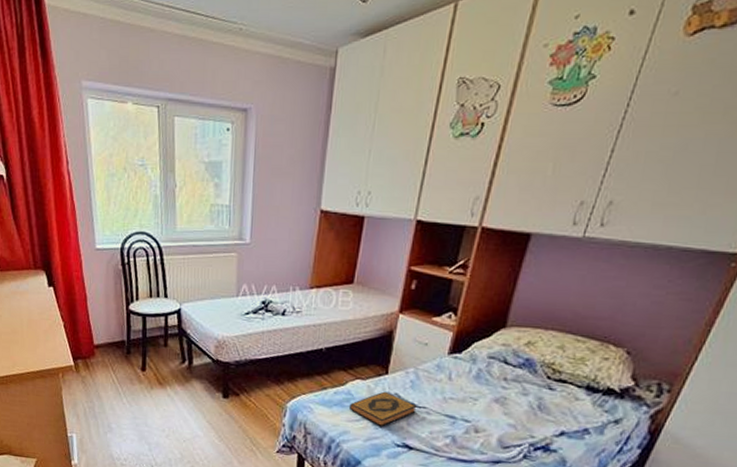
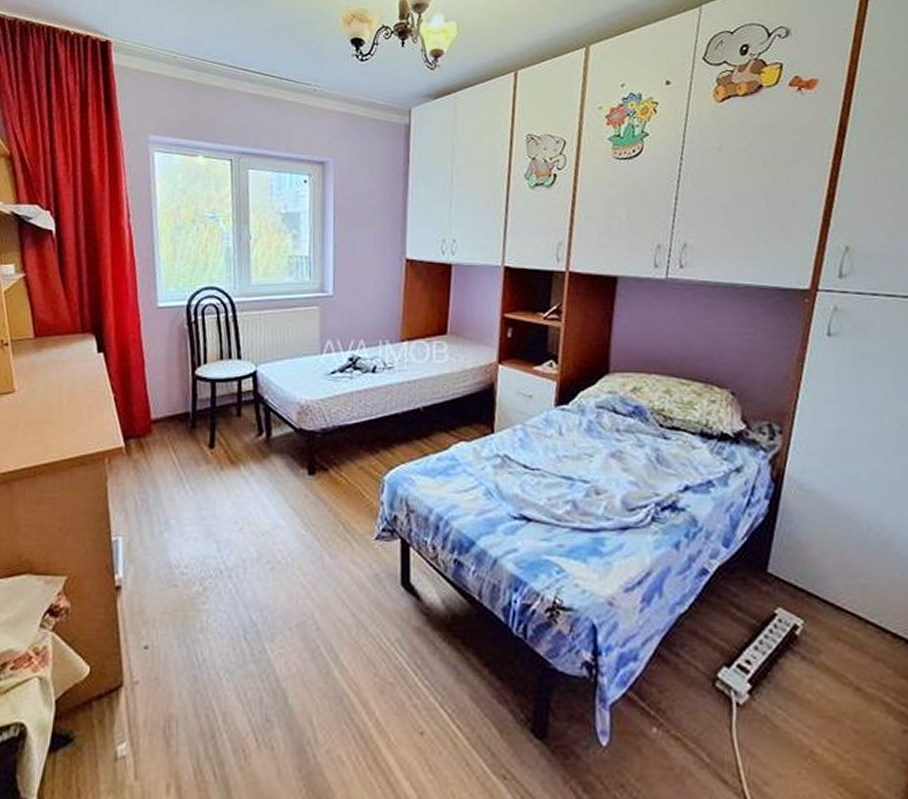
hardback book: present [349,391,417,427] -> none [455,453,530,497]

